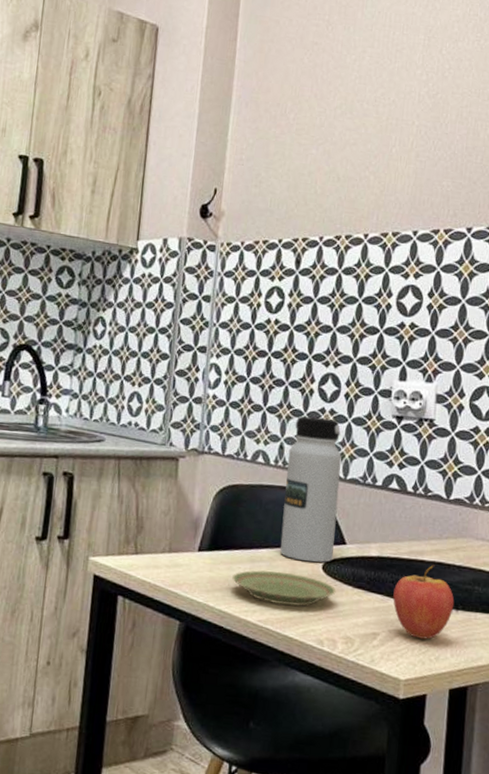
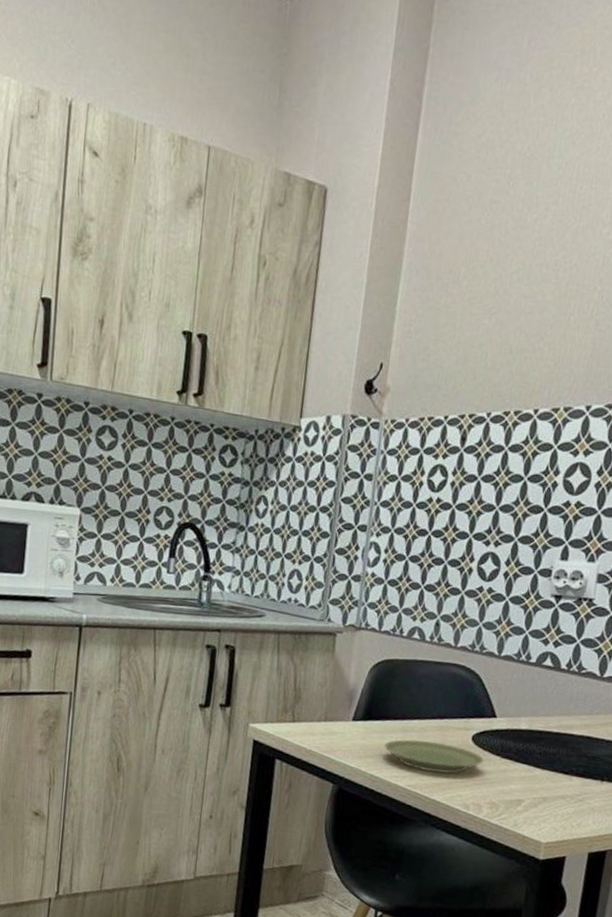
water bottle: present [280,416,342,563] -> none [432,594,498,734]
fruit: present [393,564,455,640] -> none [539,738,601,807]

